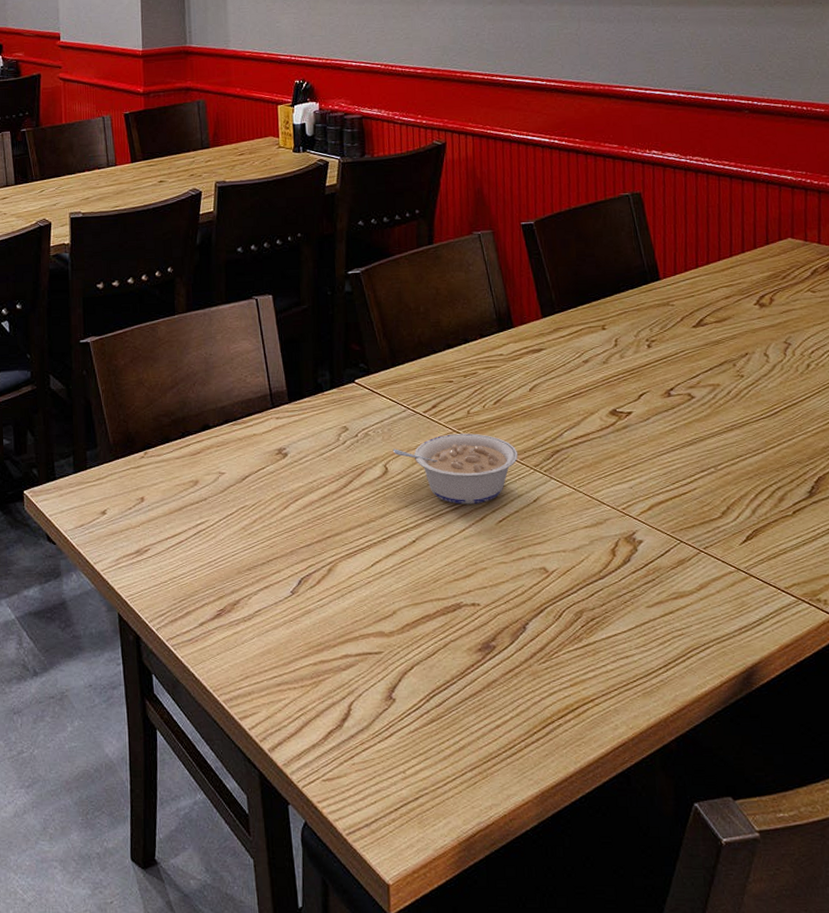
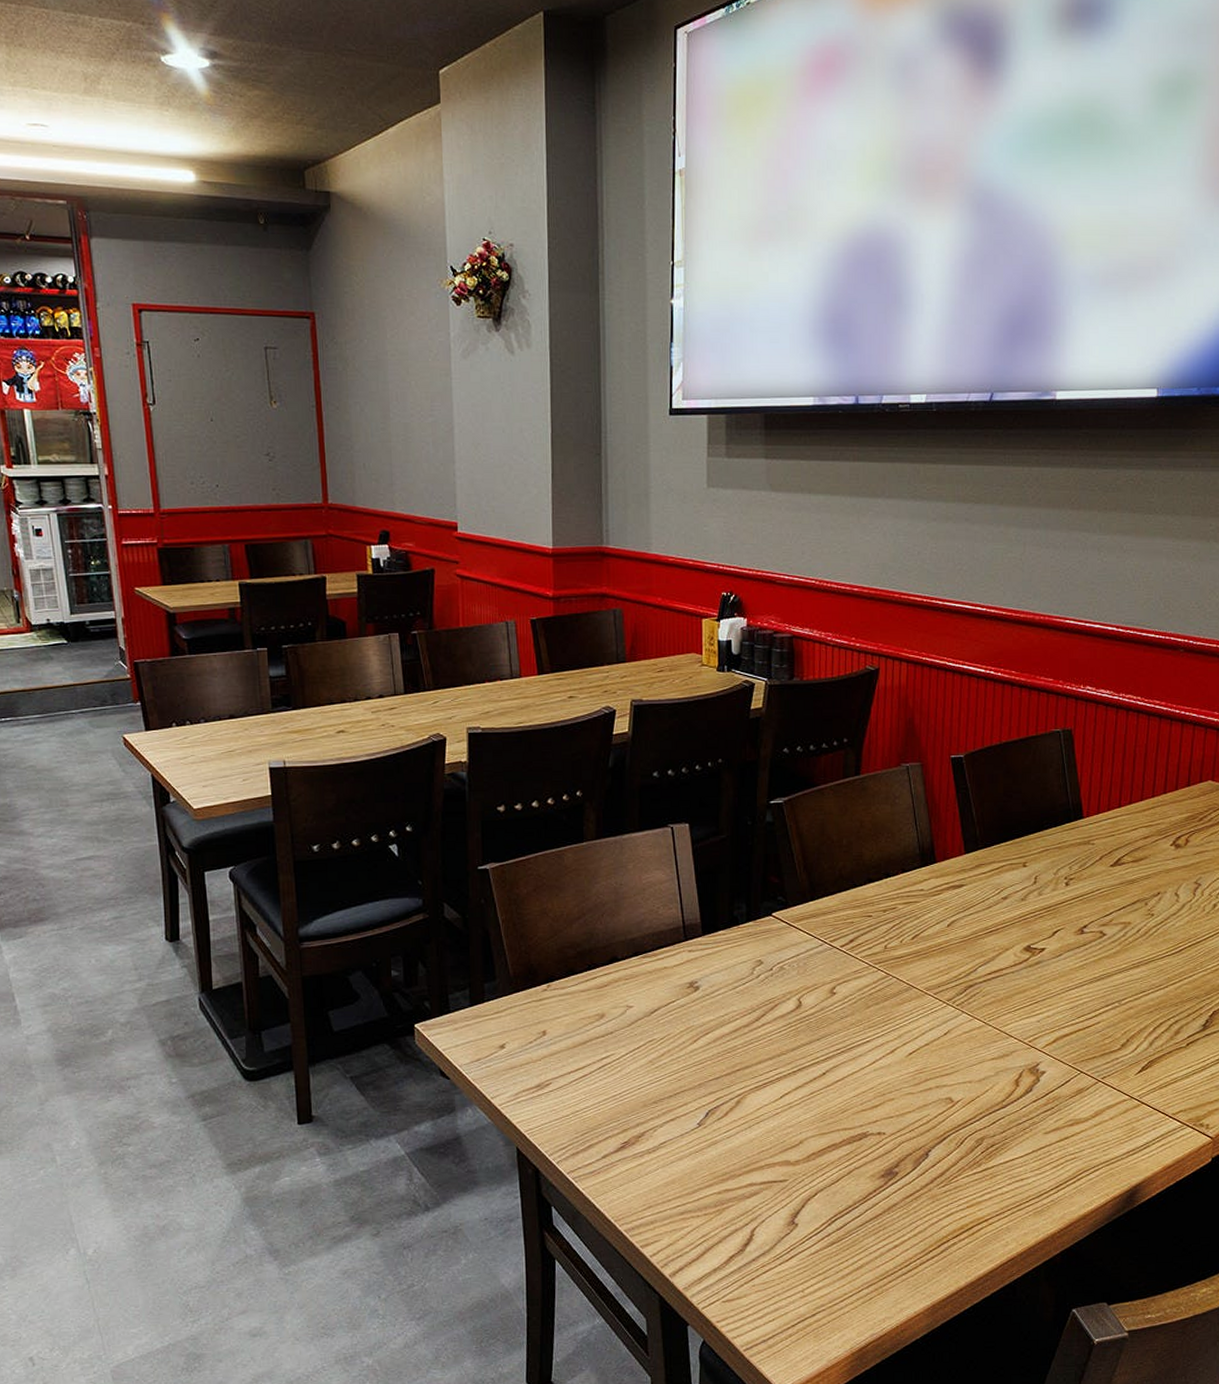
legume: present [392,433,518,505] -> none [807,968,932,1038]

